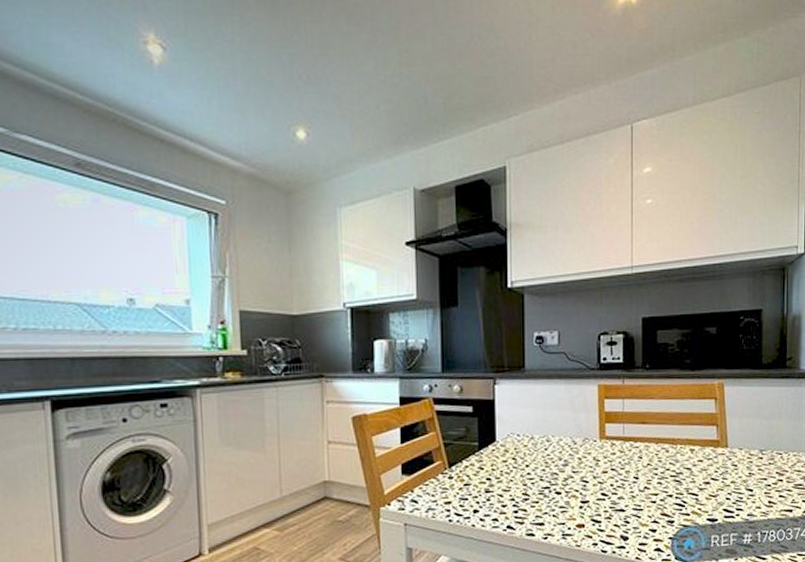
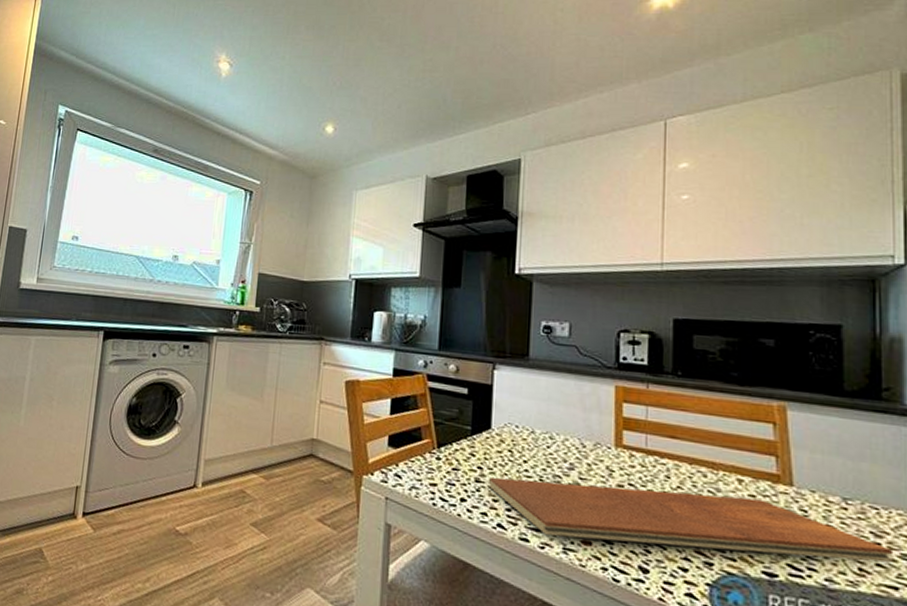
chopping board: none [496,462,790,527] -> present [488,477,894,564]

